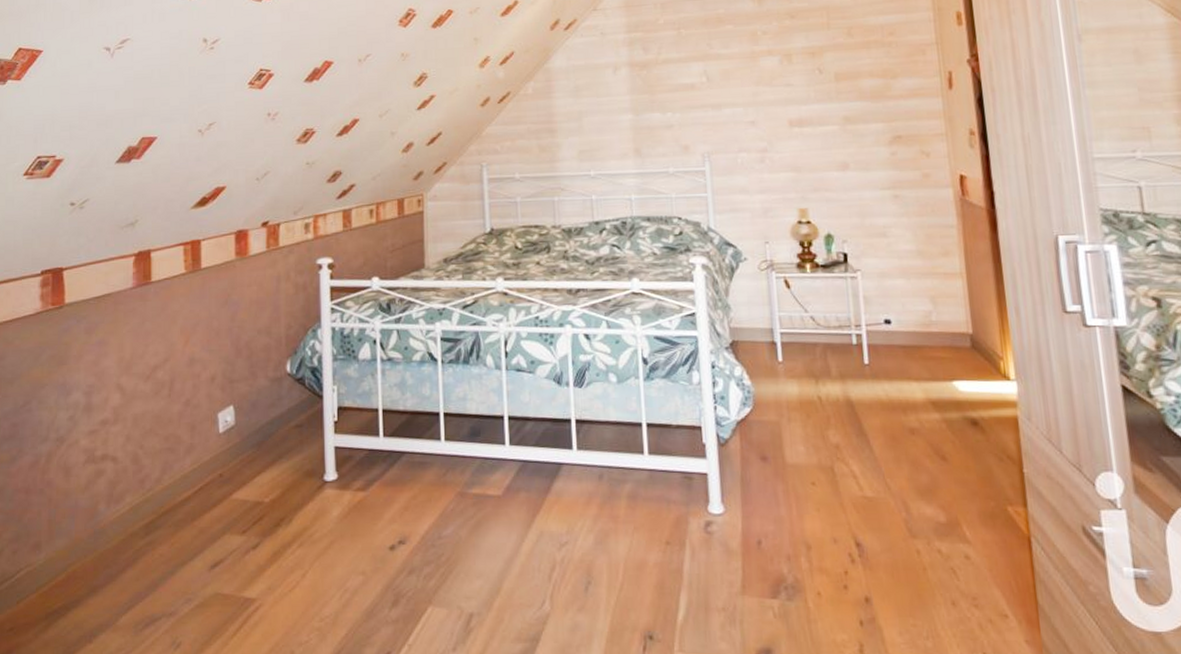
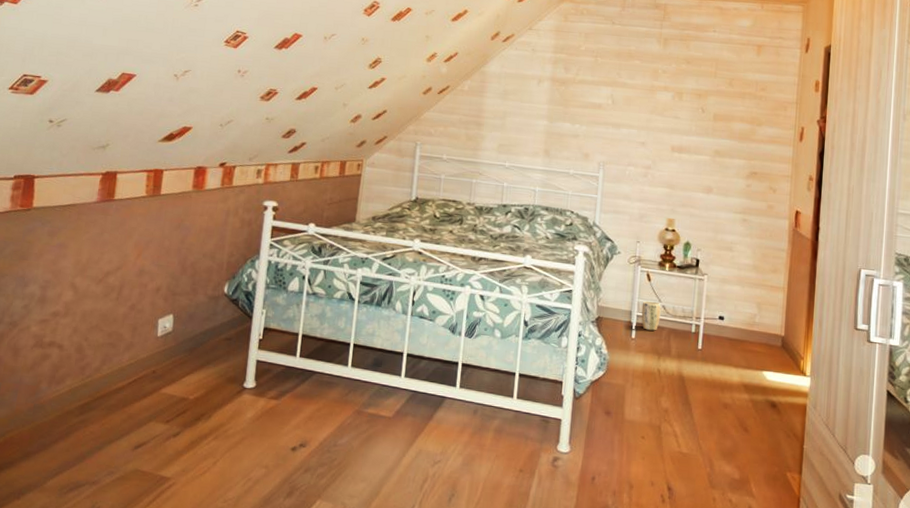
plant pot: none [784,312,810,349] -> present [641,301,661,331]

